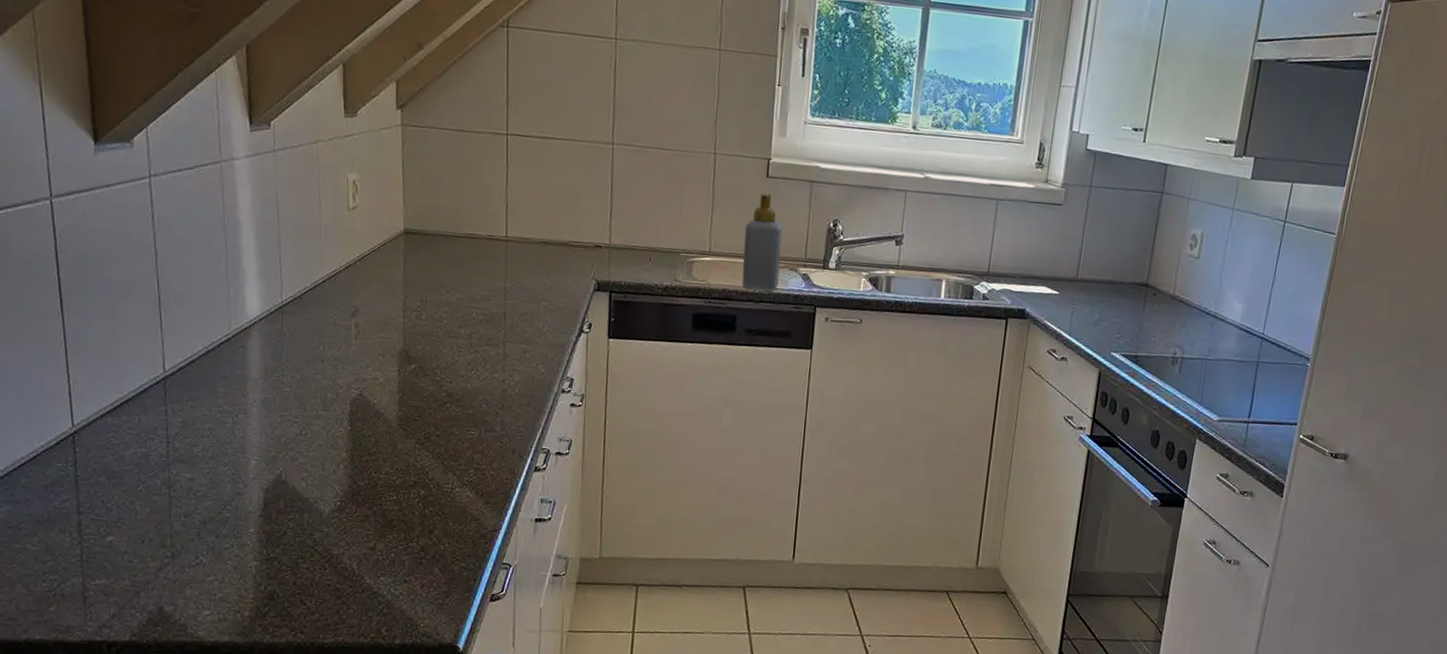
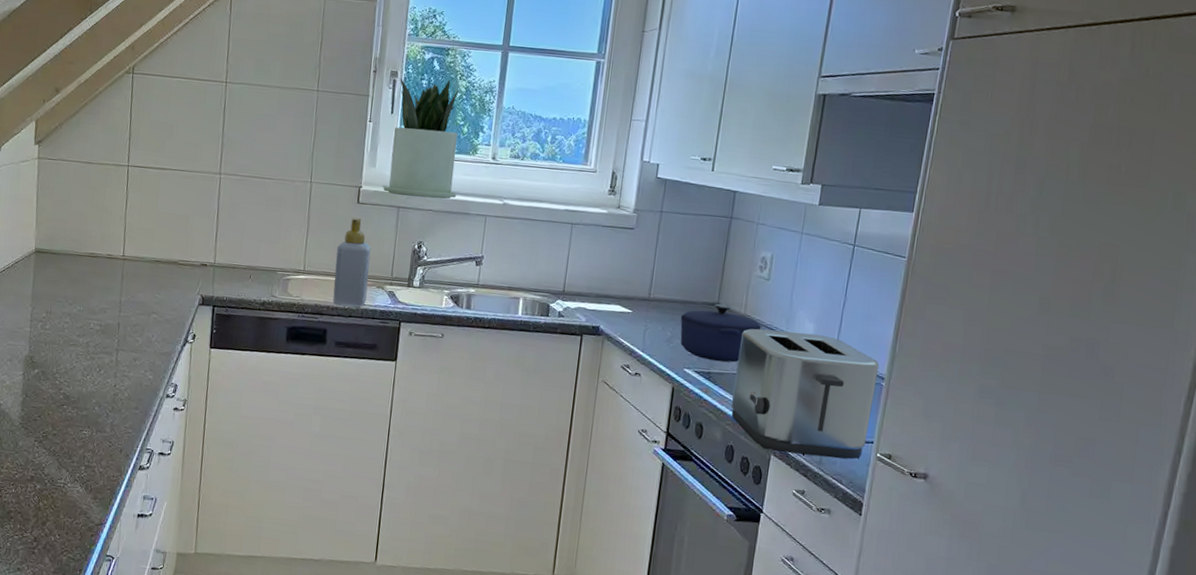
planter: none [793,36,877,173] -> present [382,78,459,200]
cooking pot: none [1108,284,1190,345] -> present [680,304,762,362]
toaster: none [1157,309,1306,442] -> present [731,328,880,460]

